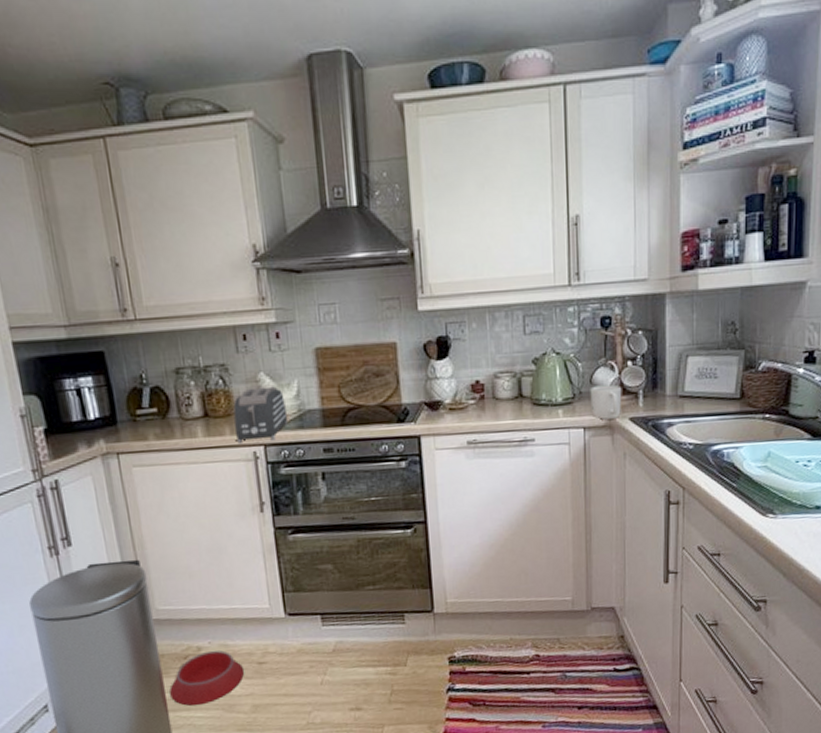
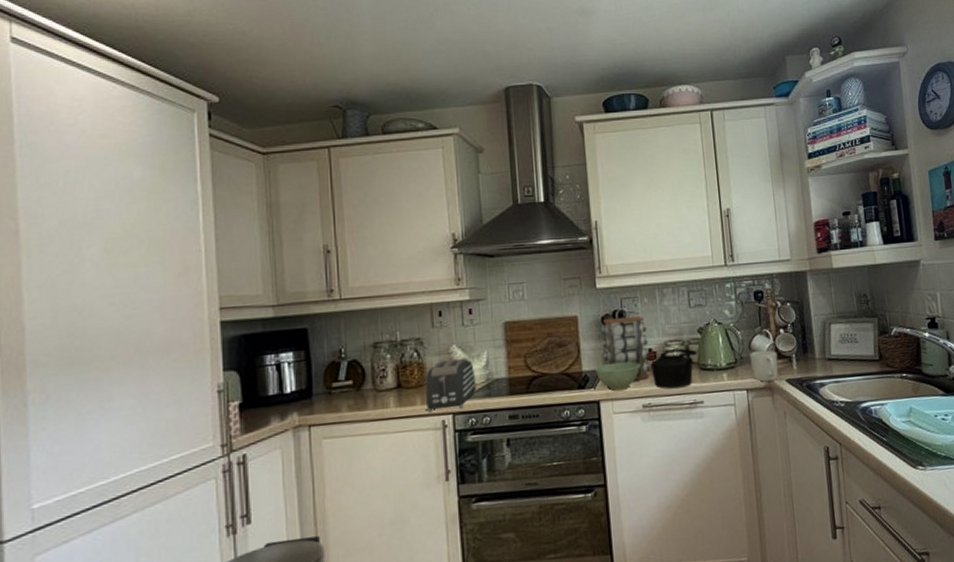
bowl: none [415,394,466,427] -> present [594,362,640,392]
spice rack: none [423,334,477,416] -> present [601,308,651,381]
teapot: none [478,380,531,426] -> present [651,348,698,390]

